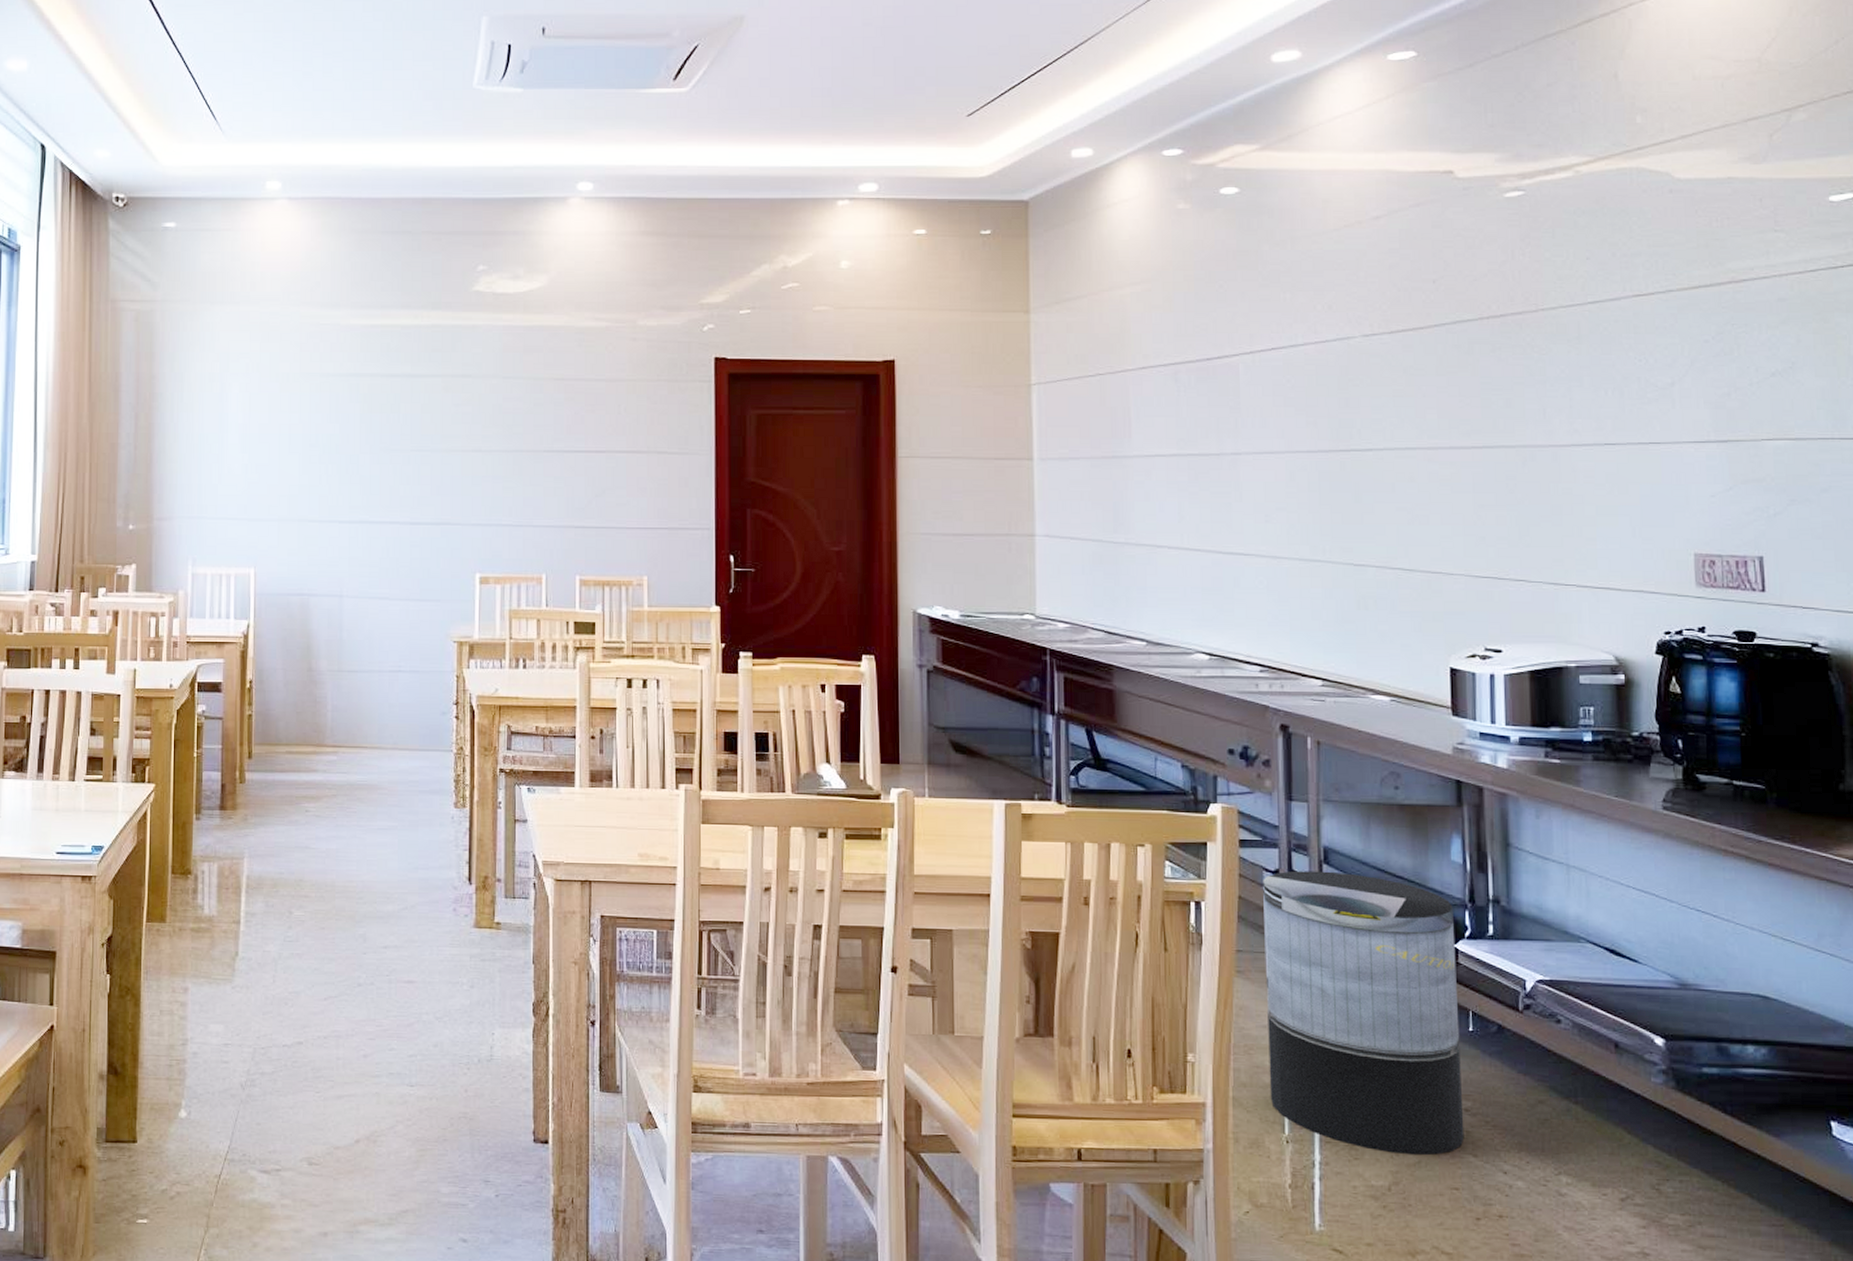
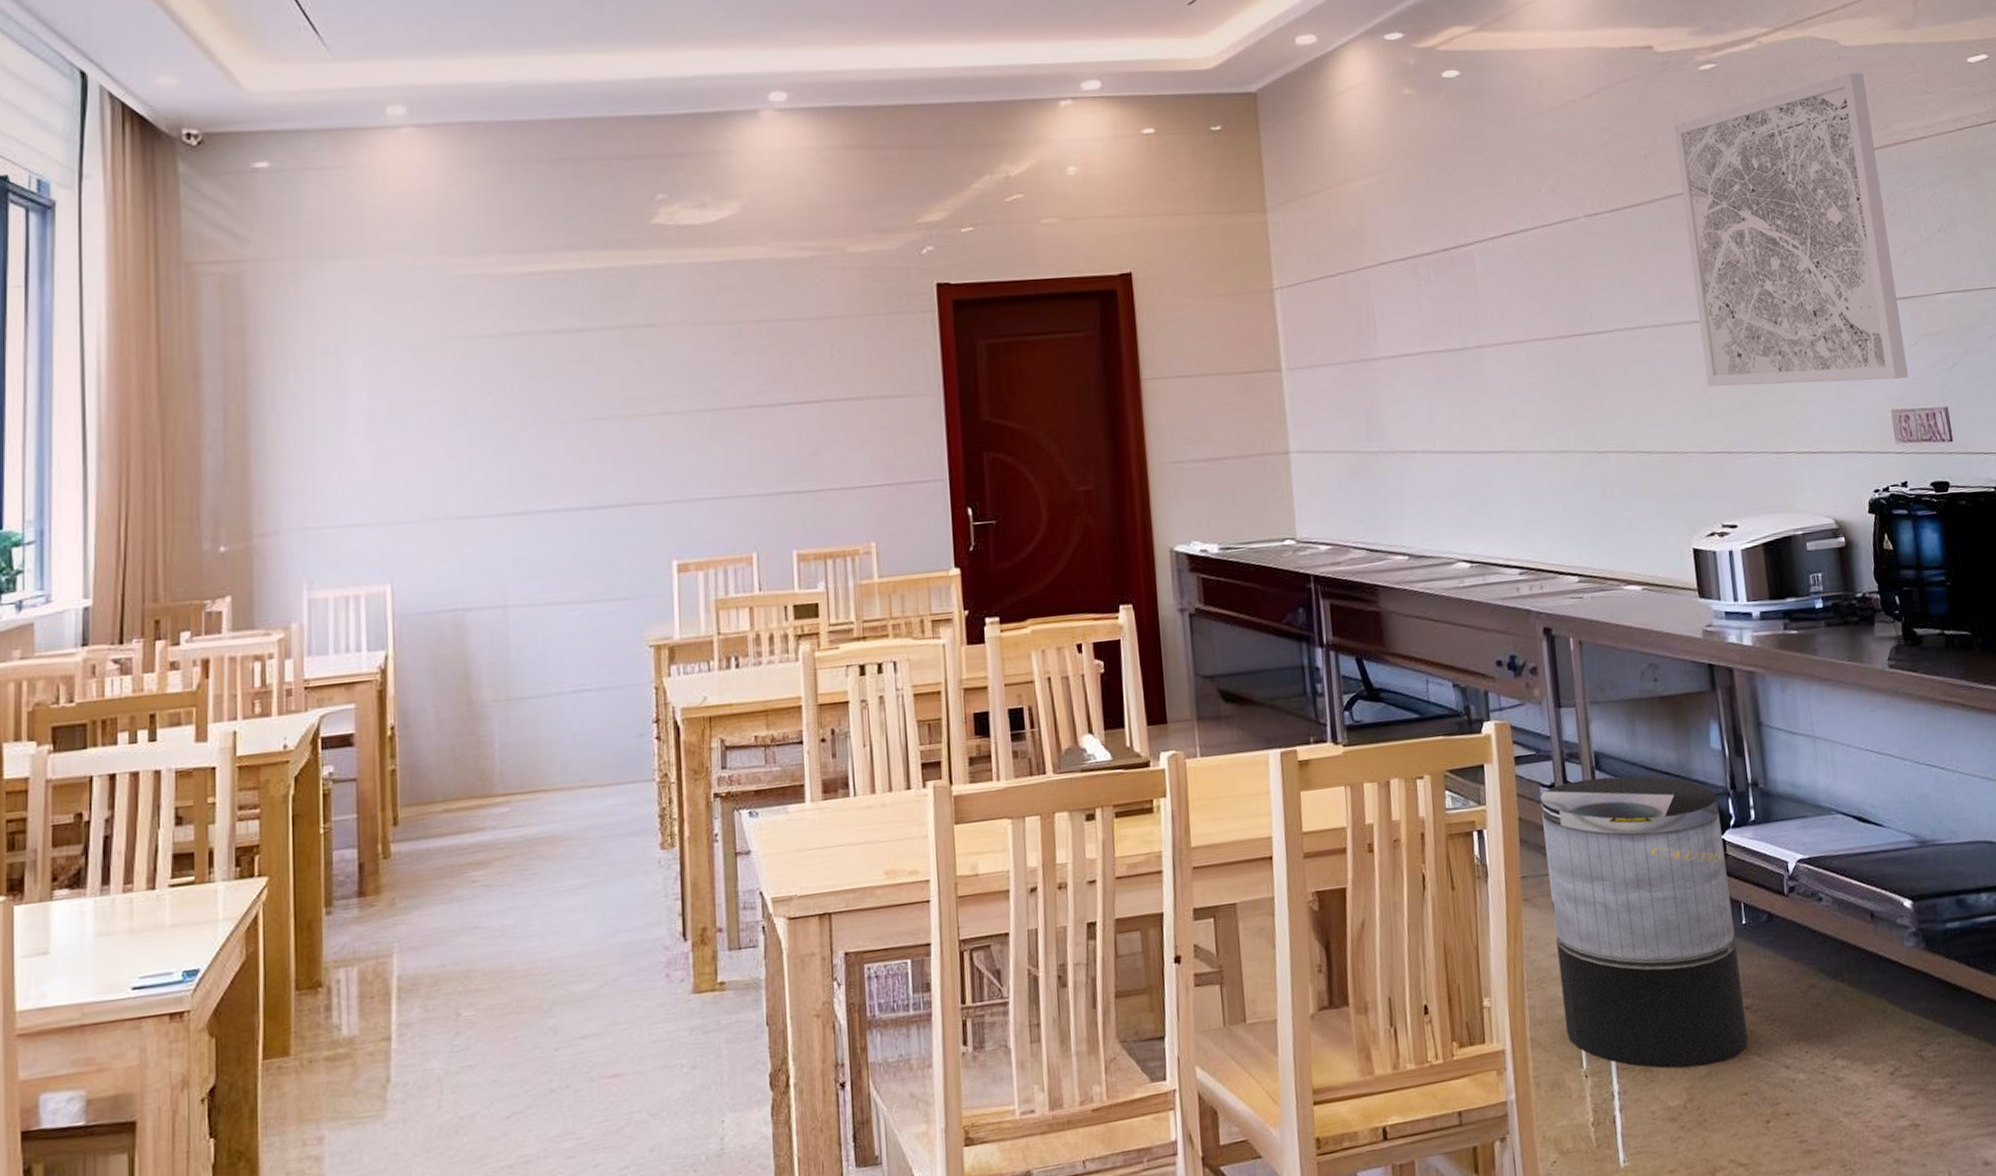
wall art: none [1469,207,1718,522] -> present [1673,73,1908,387]

